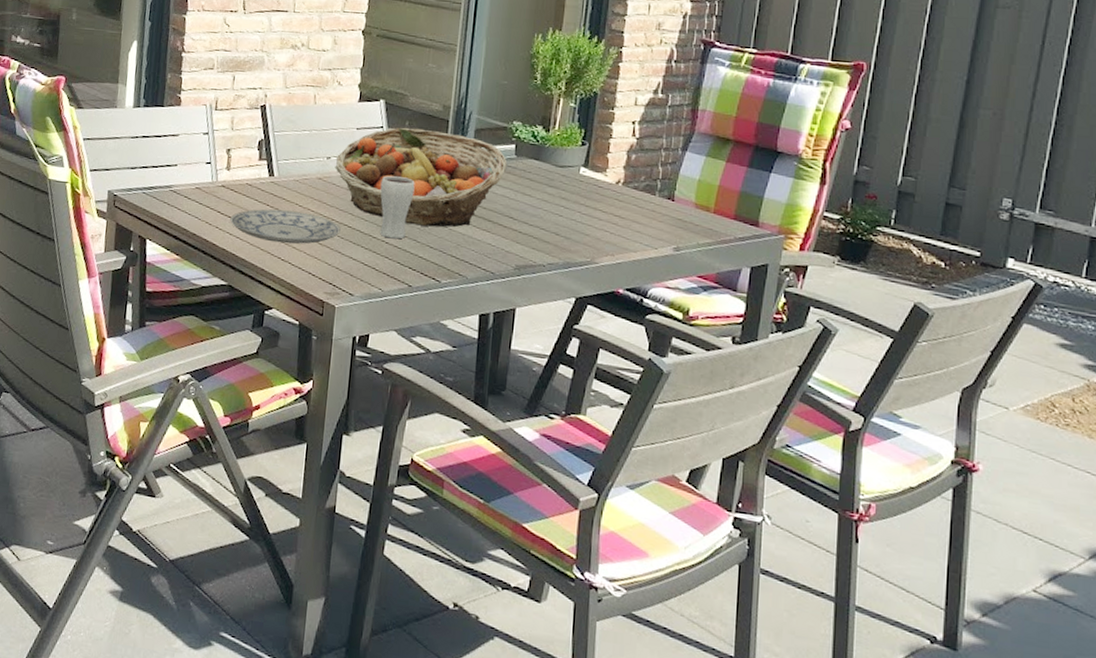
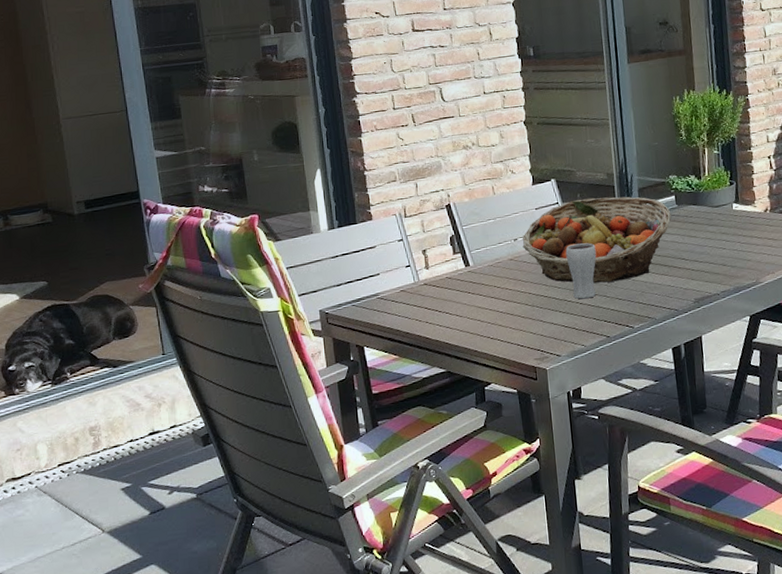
plate: present [230,209,341,244] -> none [437,292,538,325]

